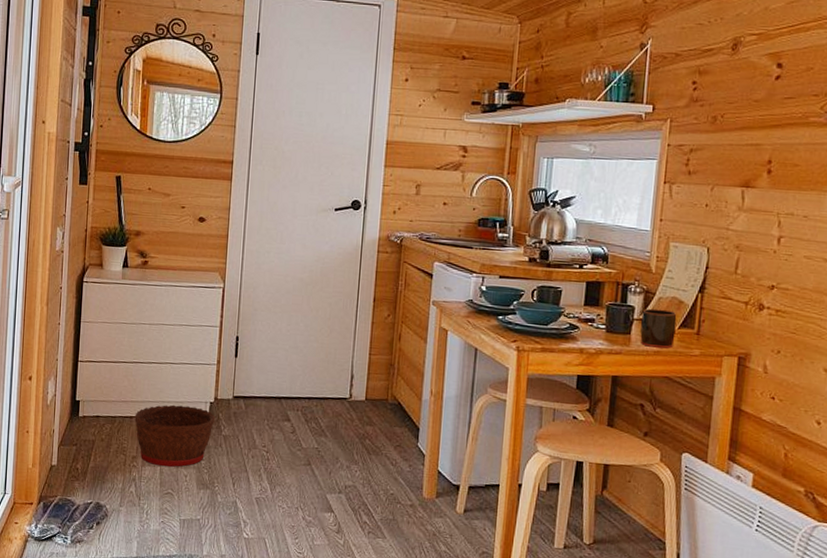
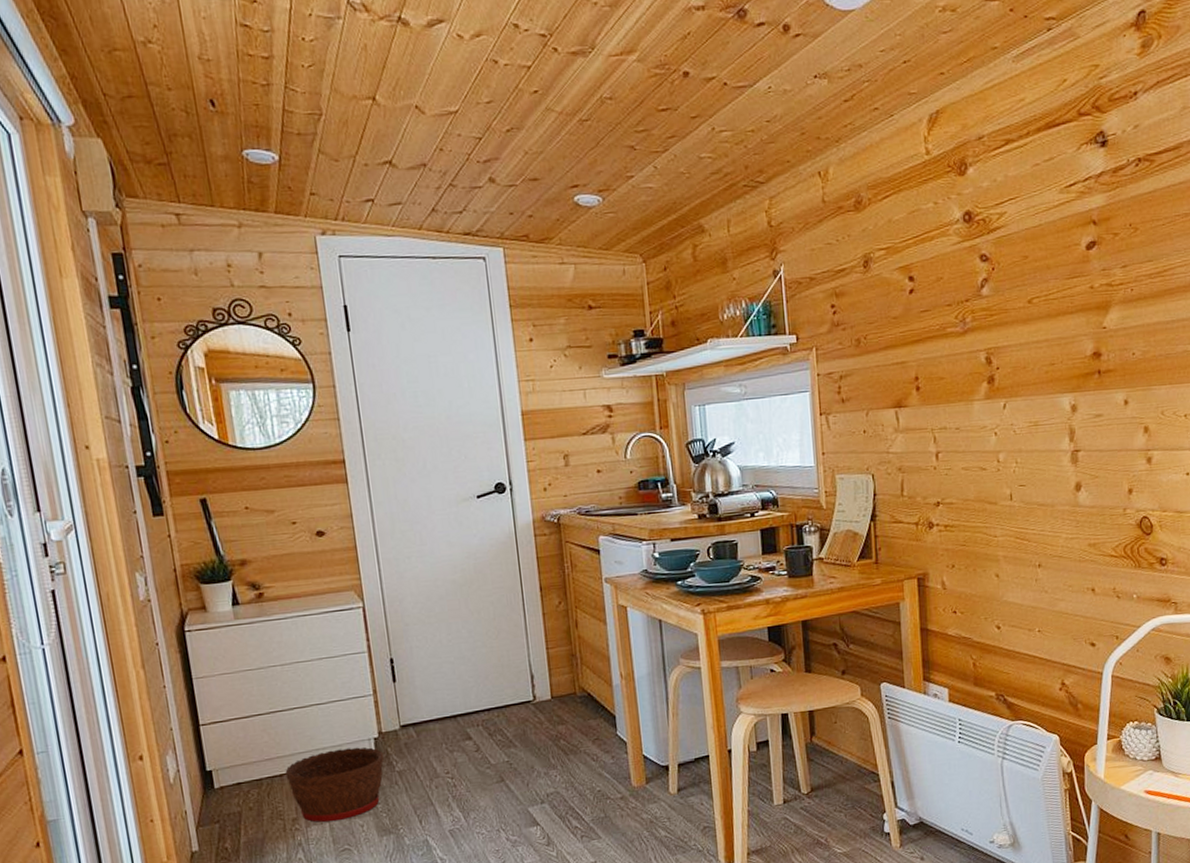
mug: present [640,308,677,349] -> none [820,544,856,585]

